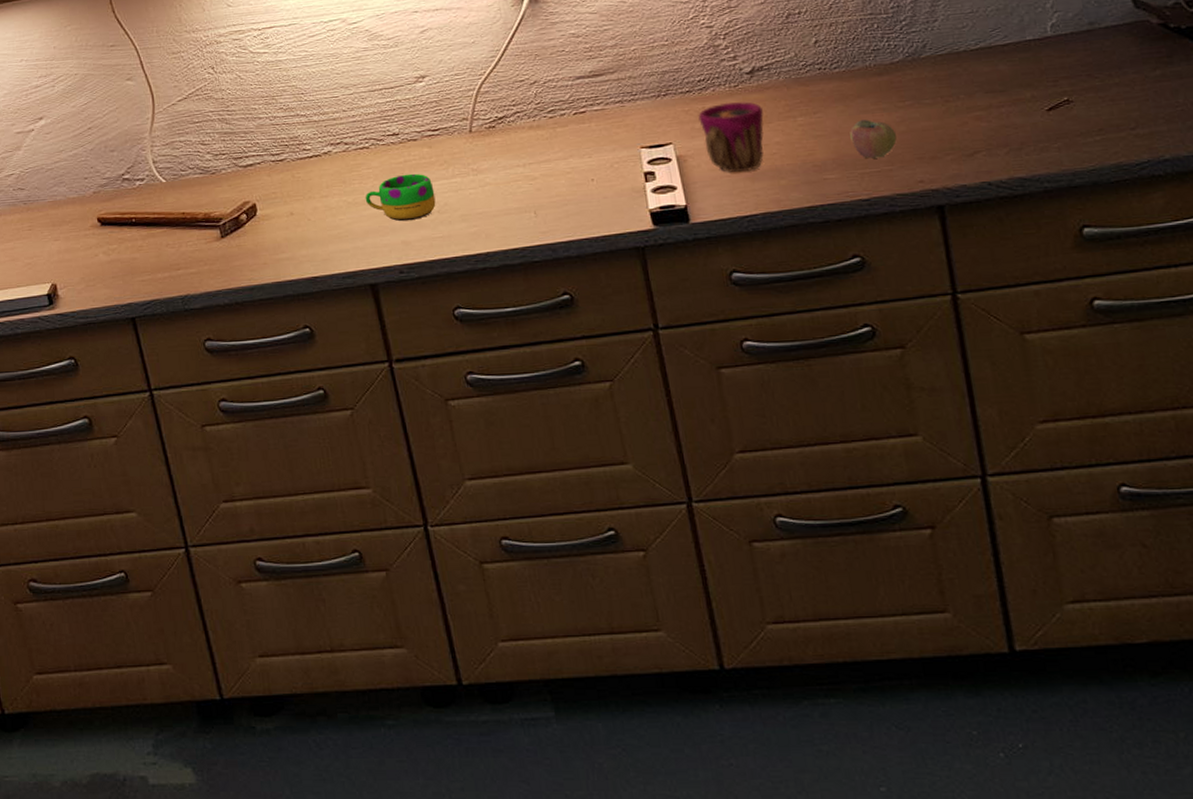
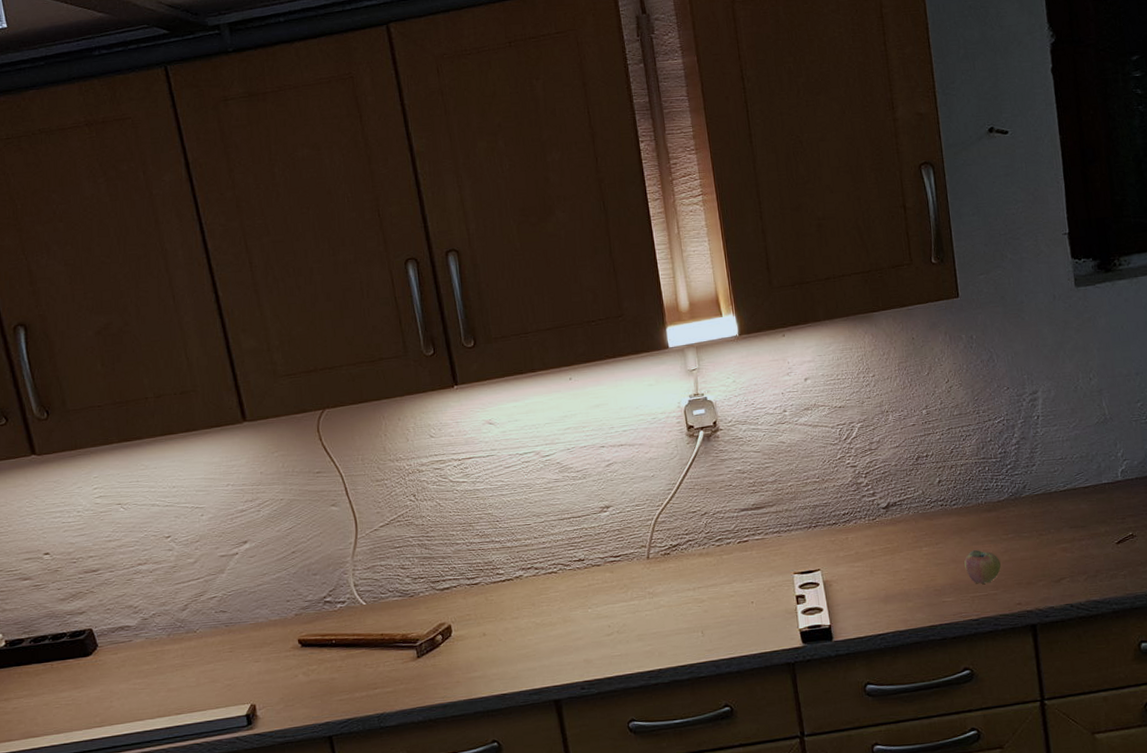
mug: present [365,173,436,221] -> none [552,596,616,641]
cup: present [698,102,764,173] -> none [842,533,896,596]

